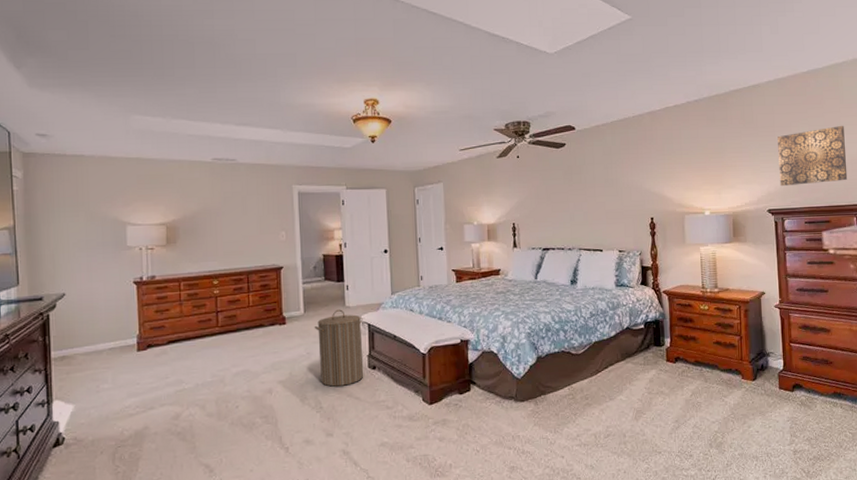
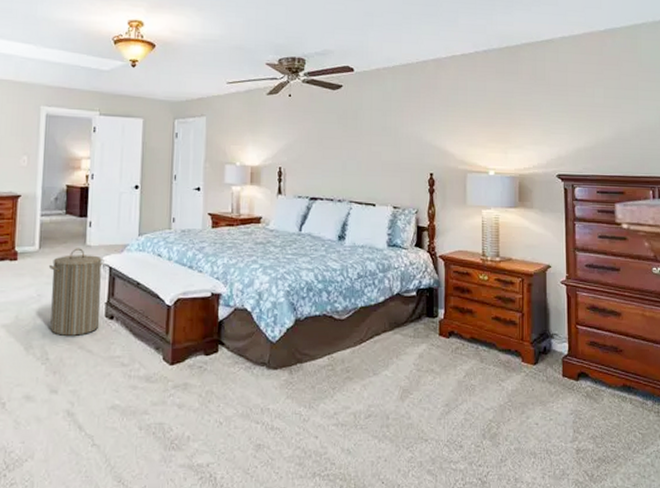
wall art: present [777,125,848,187] -> none [570,90,644,151]

